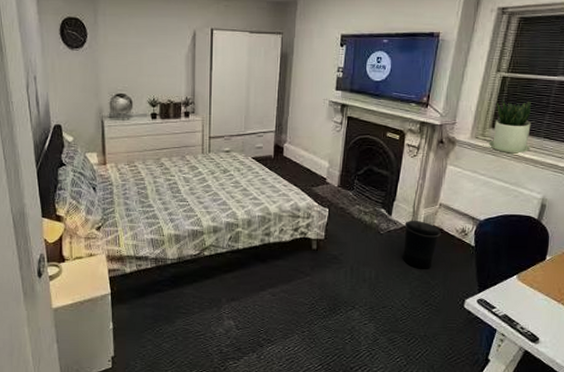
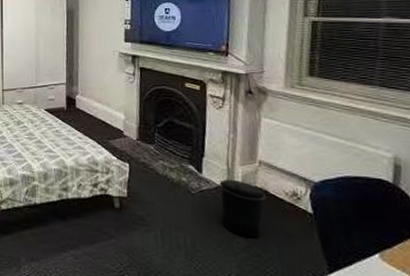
planter: present [489,99,532,154] -> none [309,45,365,105]

